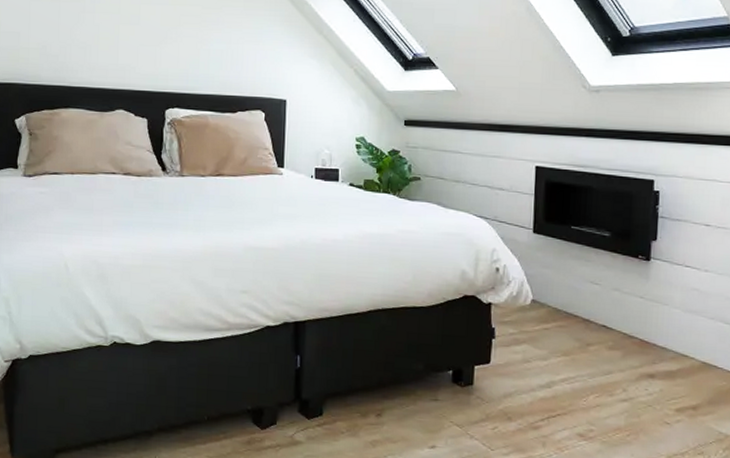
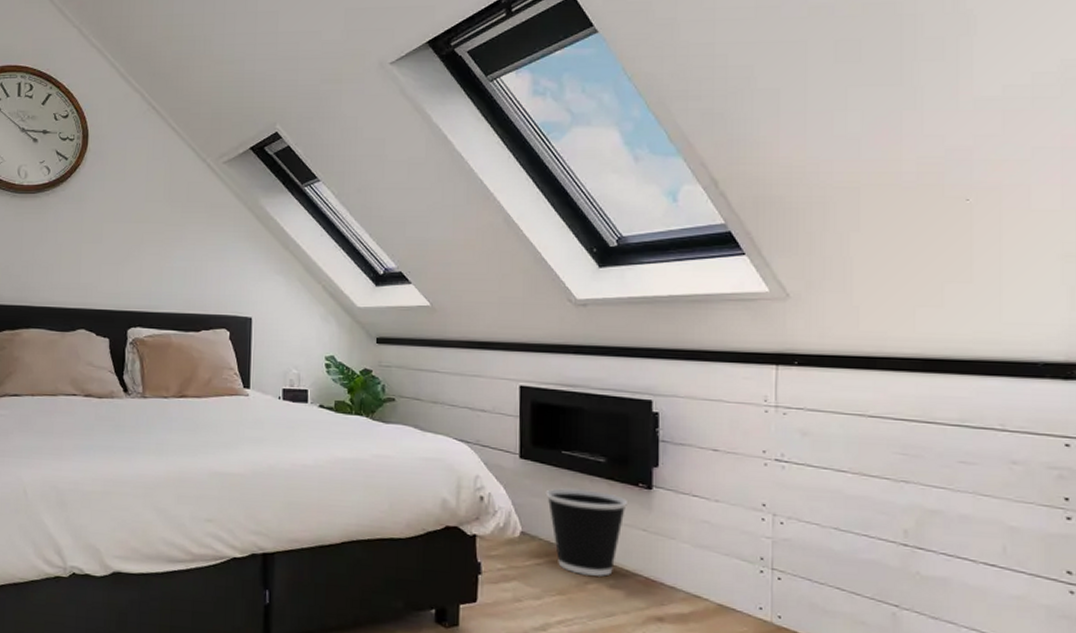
wastebasket: none [555,260,628,339] -> present [545,488,627,576]

